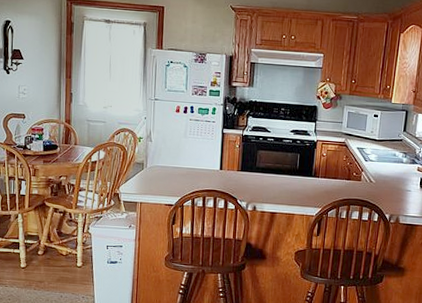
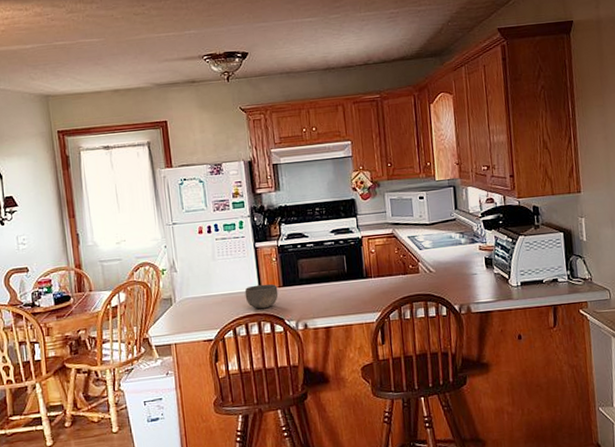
bowl: none [207,165,236,187] -> present [244,284,279,309]

